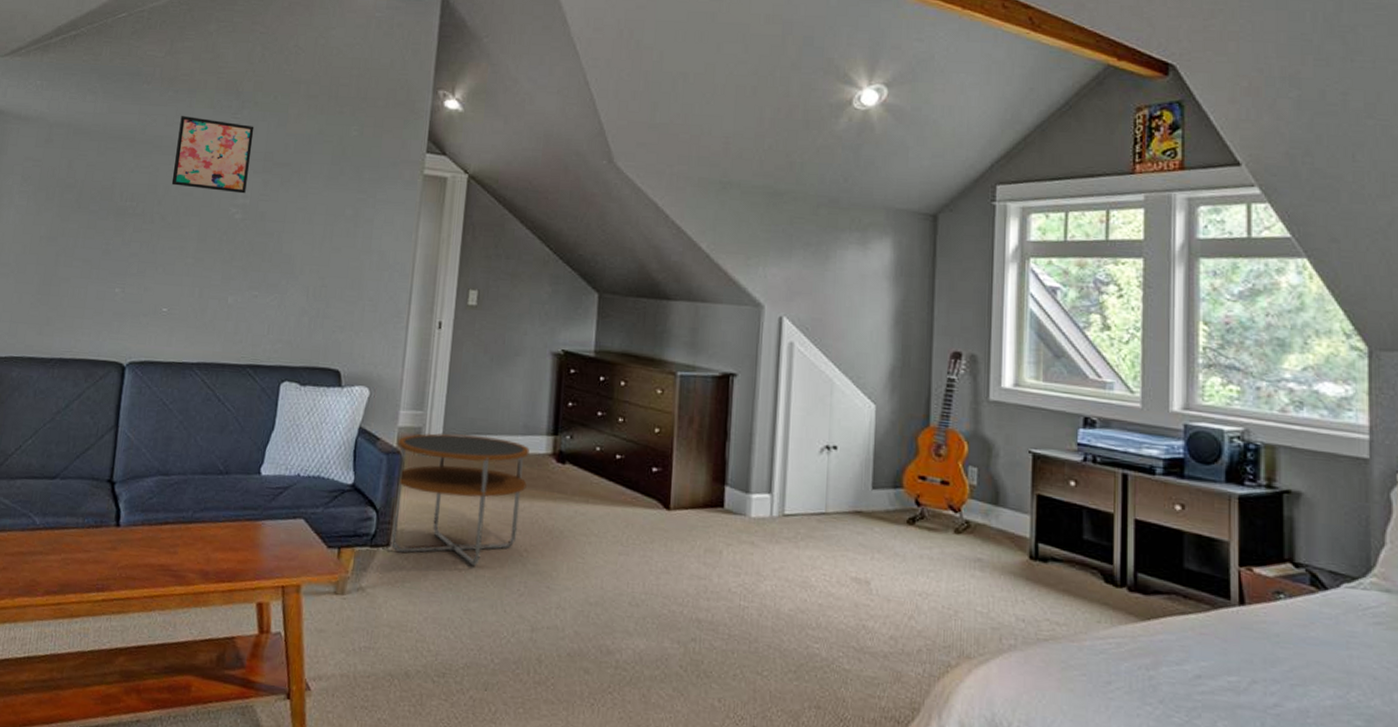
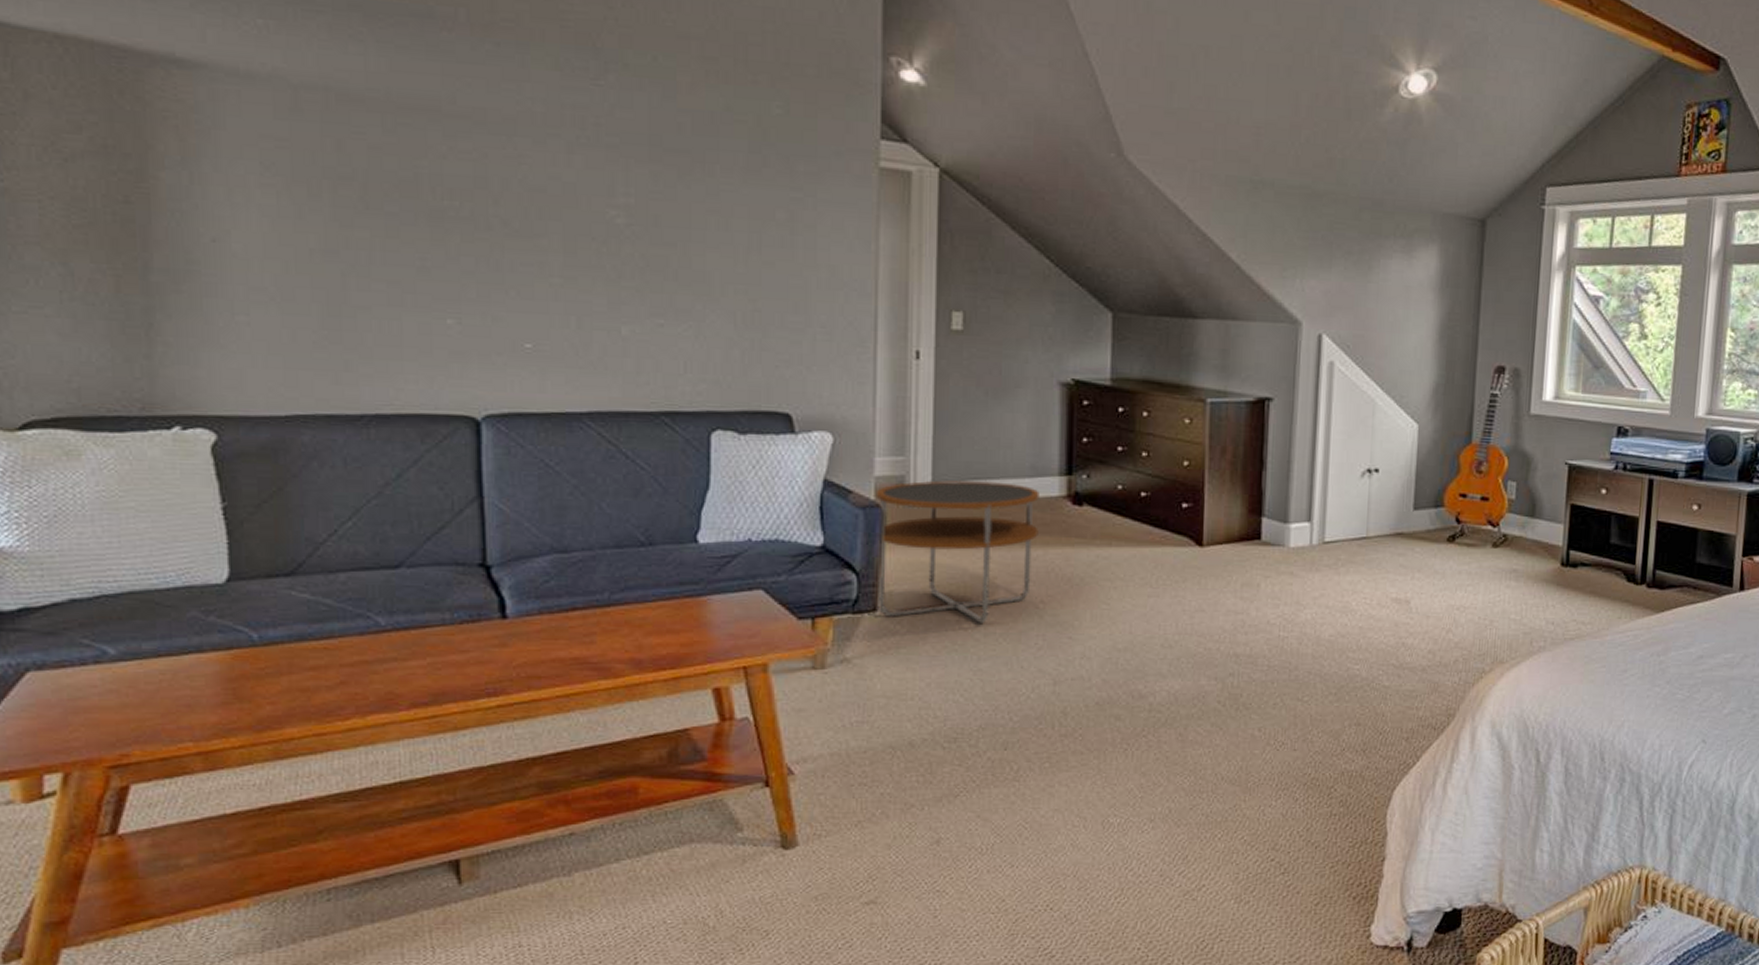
wall art: present [171,116,254,194] -> none [510,80,628,191]

